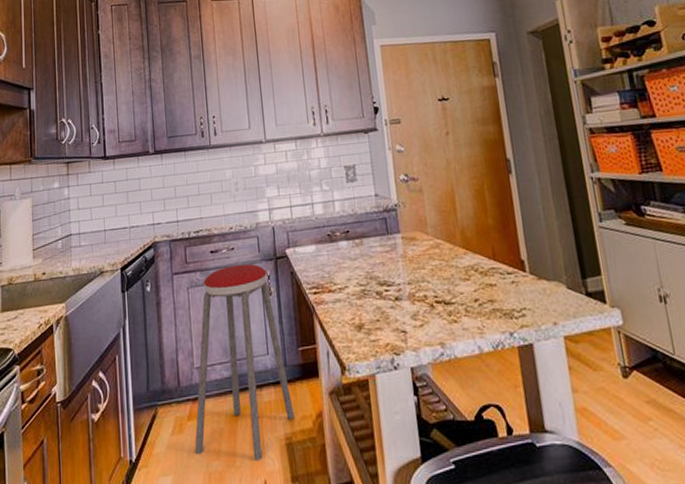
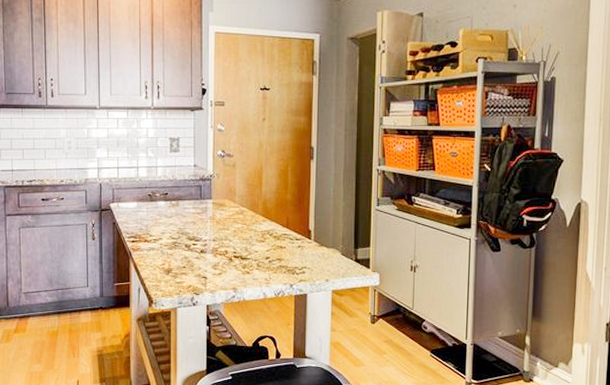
music stool: present [195,263,294,462] -> none [20,212,106,366]

